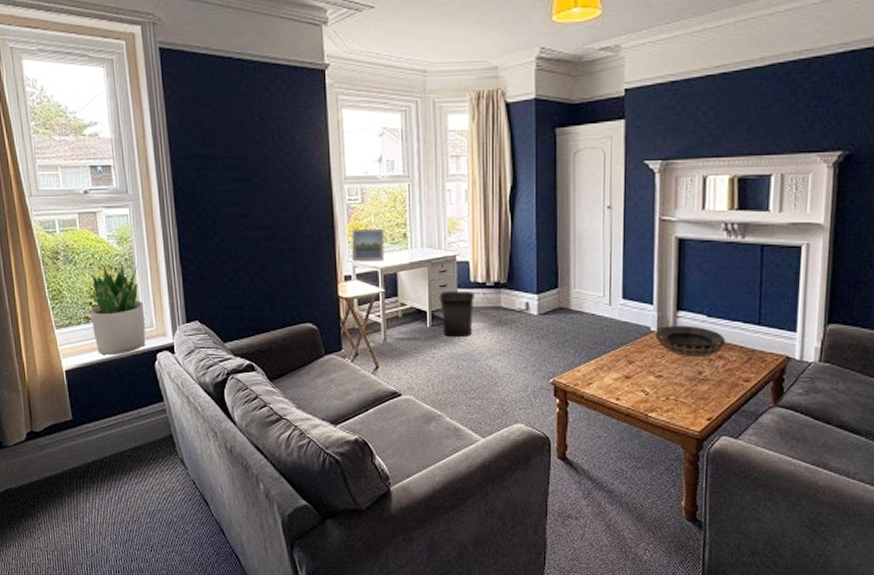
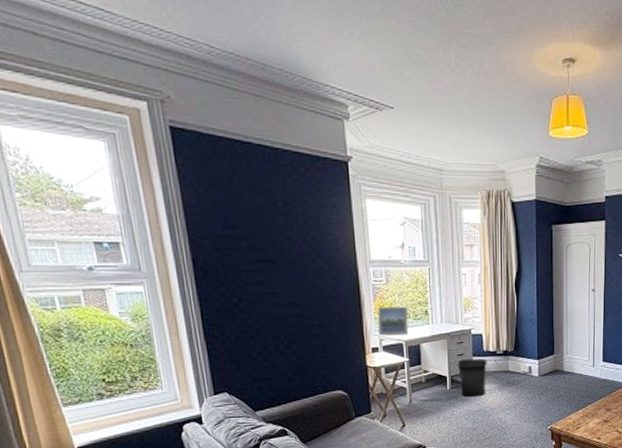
planter: present [85,263,146,356] -> none [97,339,170,430]

